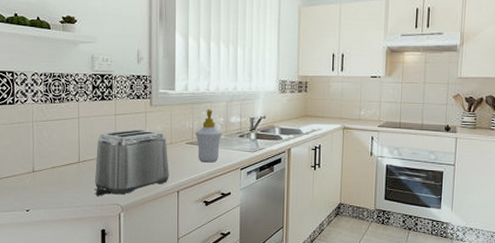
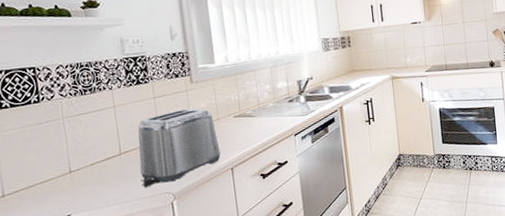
soap bottle: present [195,109,222,163] -> none [242,78,271,134]

